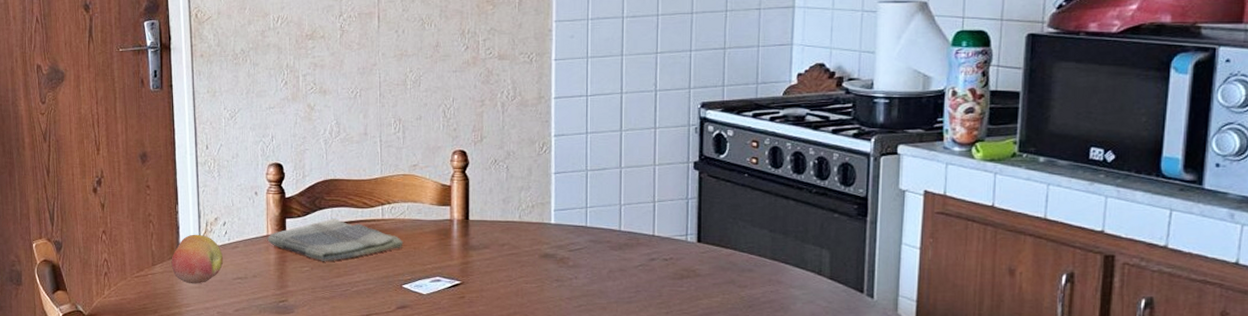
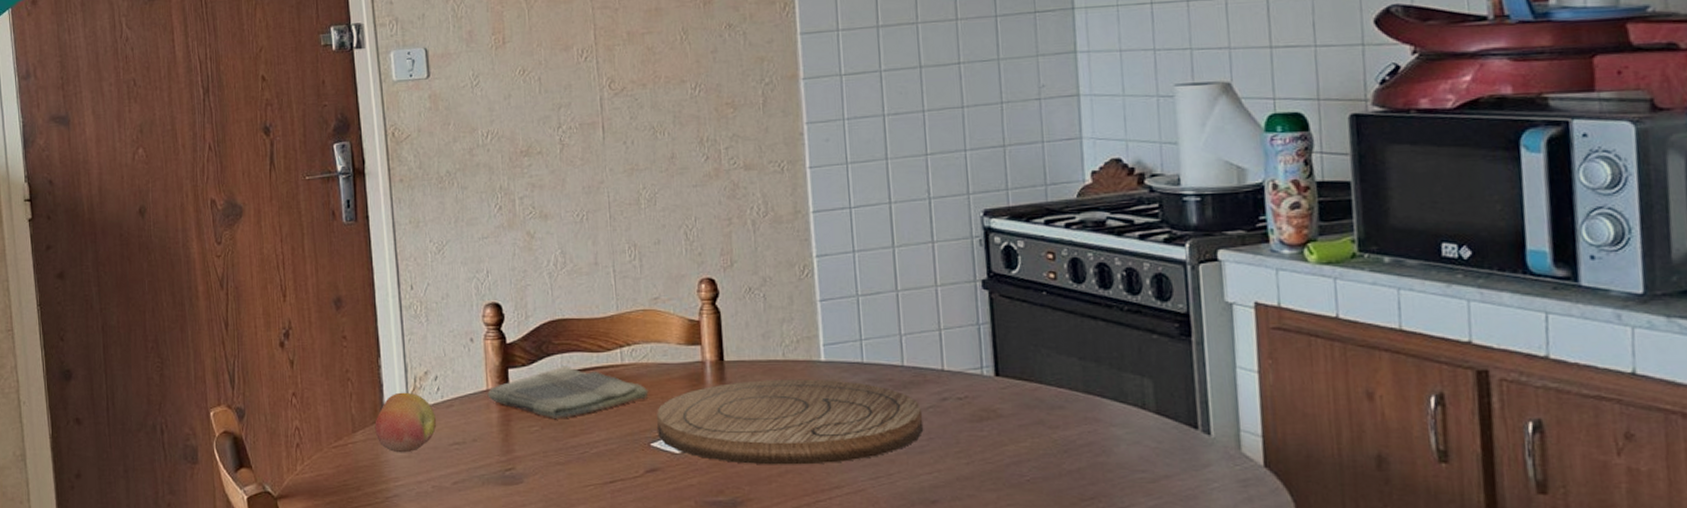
cutting board: none [409,237,633,308] -> present [657,379,924,465]

